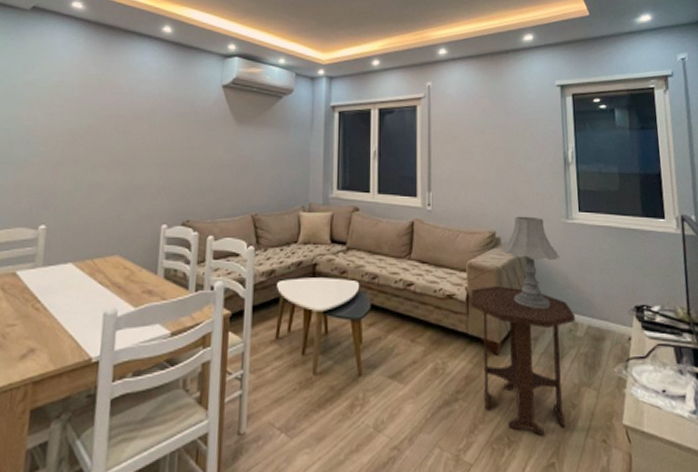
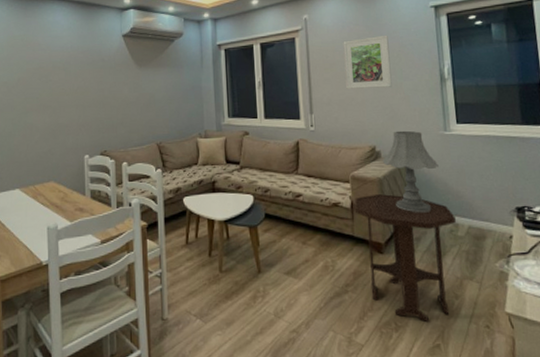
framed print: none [467,111,516,168] -> present [343,35,392,89]

